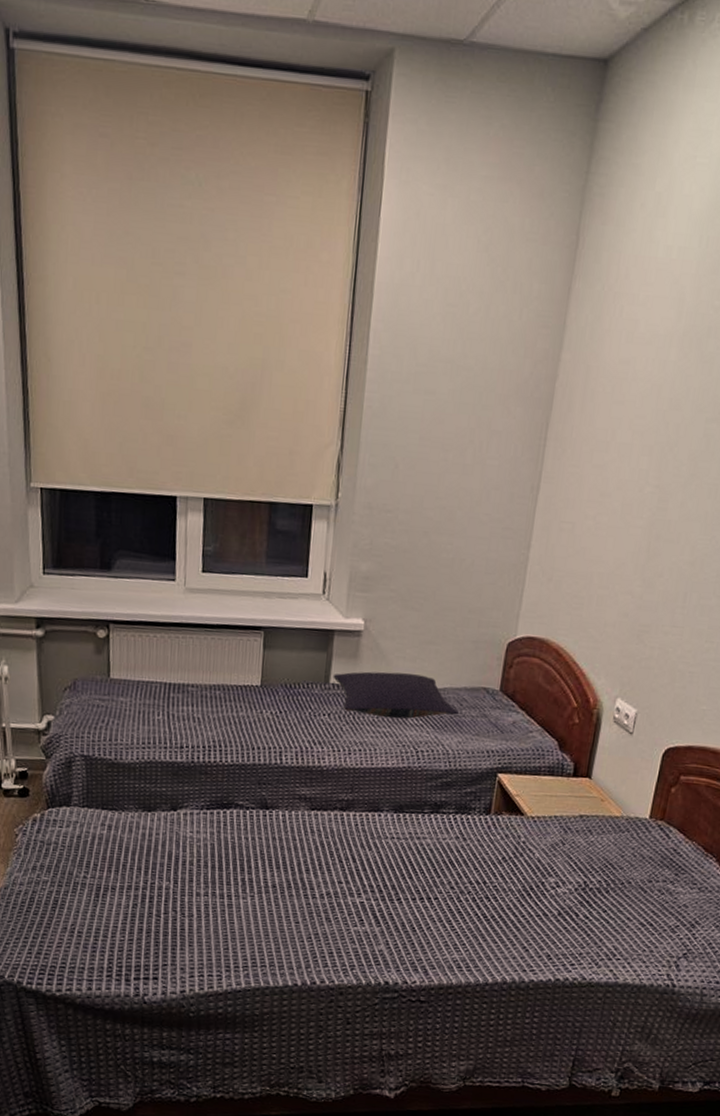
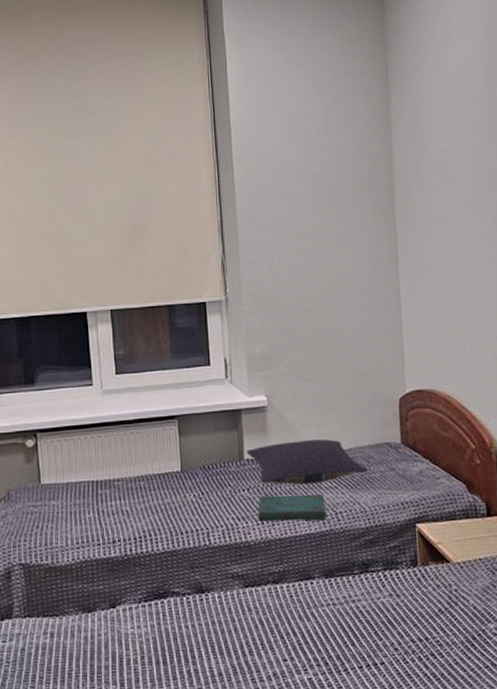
book: none [334,723,408,757] -> present [257,493,326,522]

